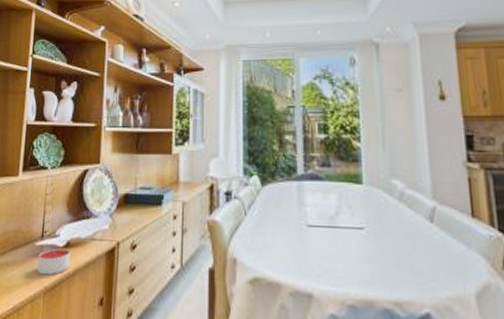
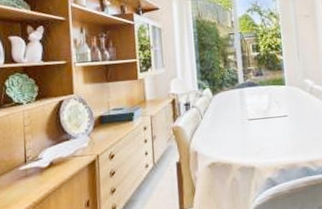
candle: present [37,248,70,276] -> none [23,167,55,193]

